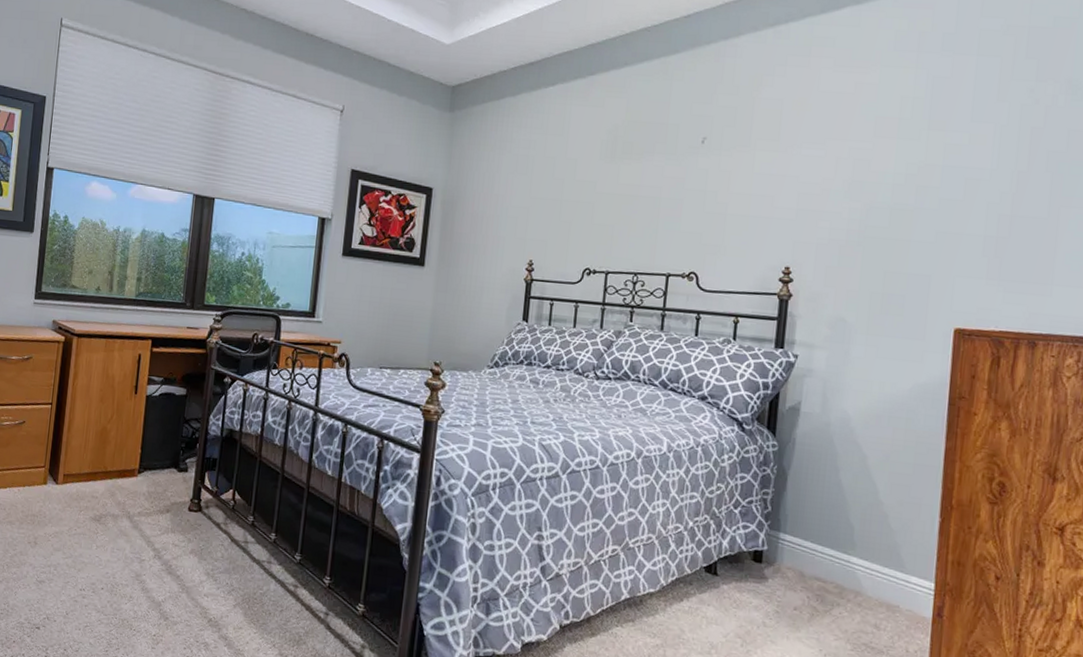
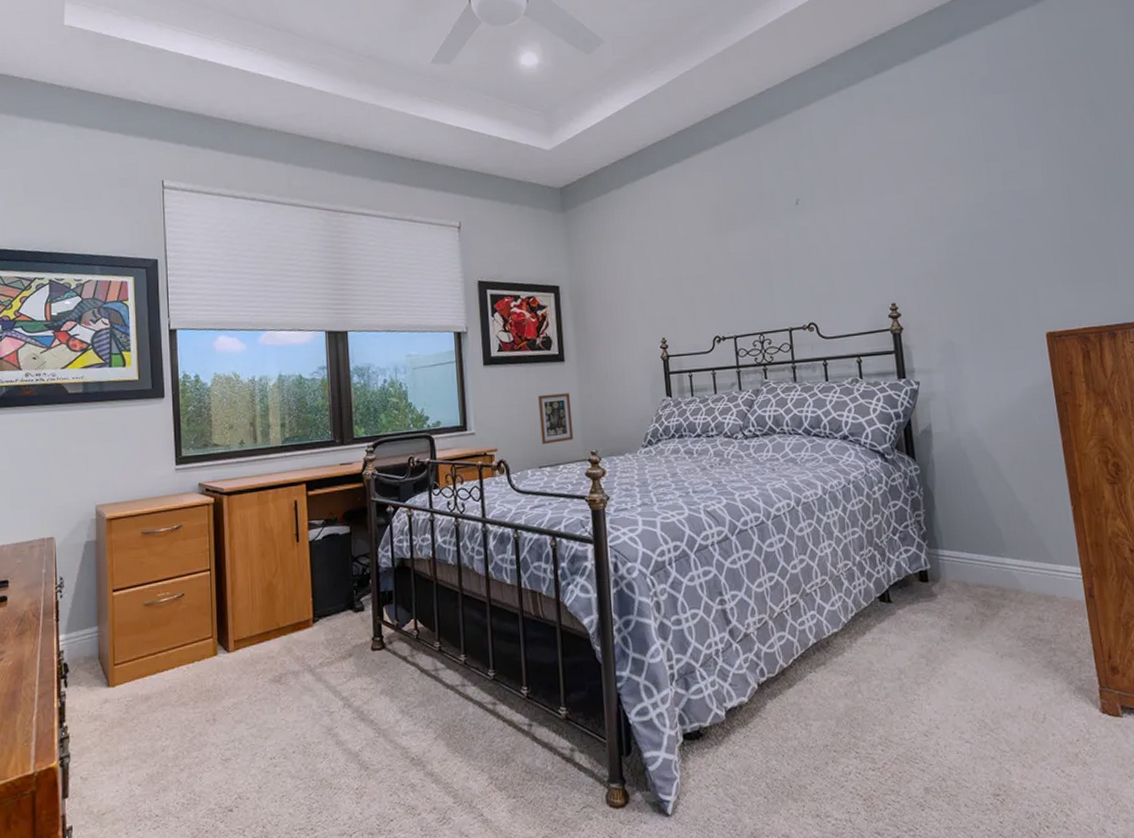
picture frame: none [386,295,423,347] -> present [538,393,574,445]

